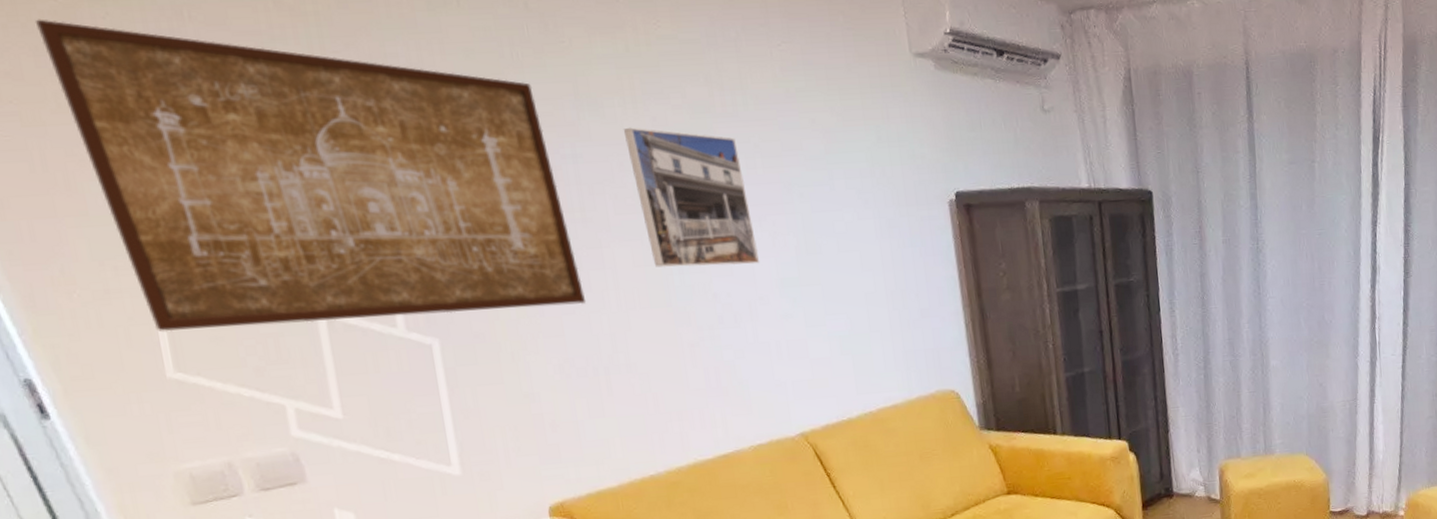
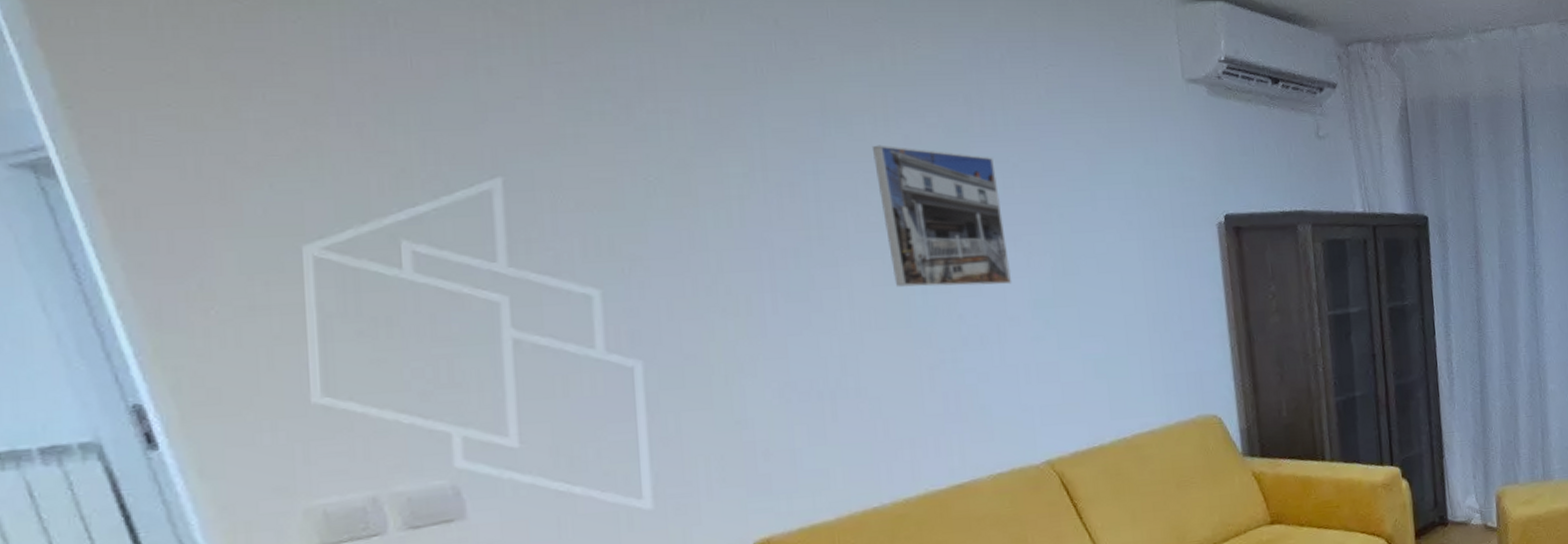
wall art: present [35,19,587,332] -> none [212,21,816,353]

